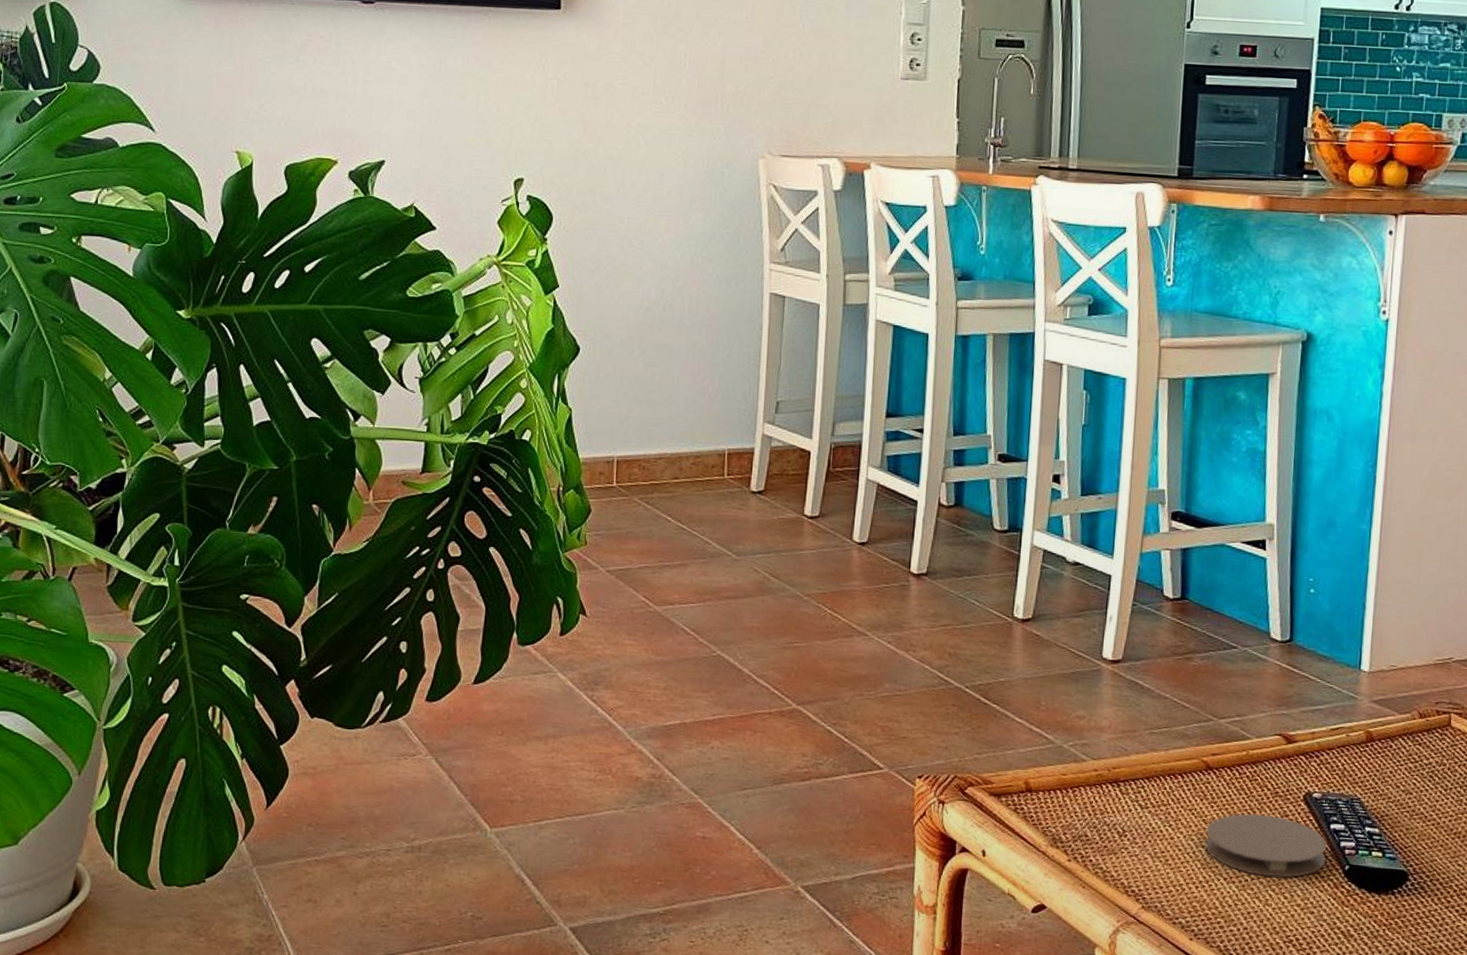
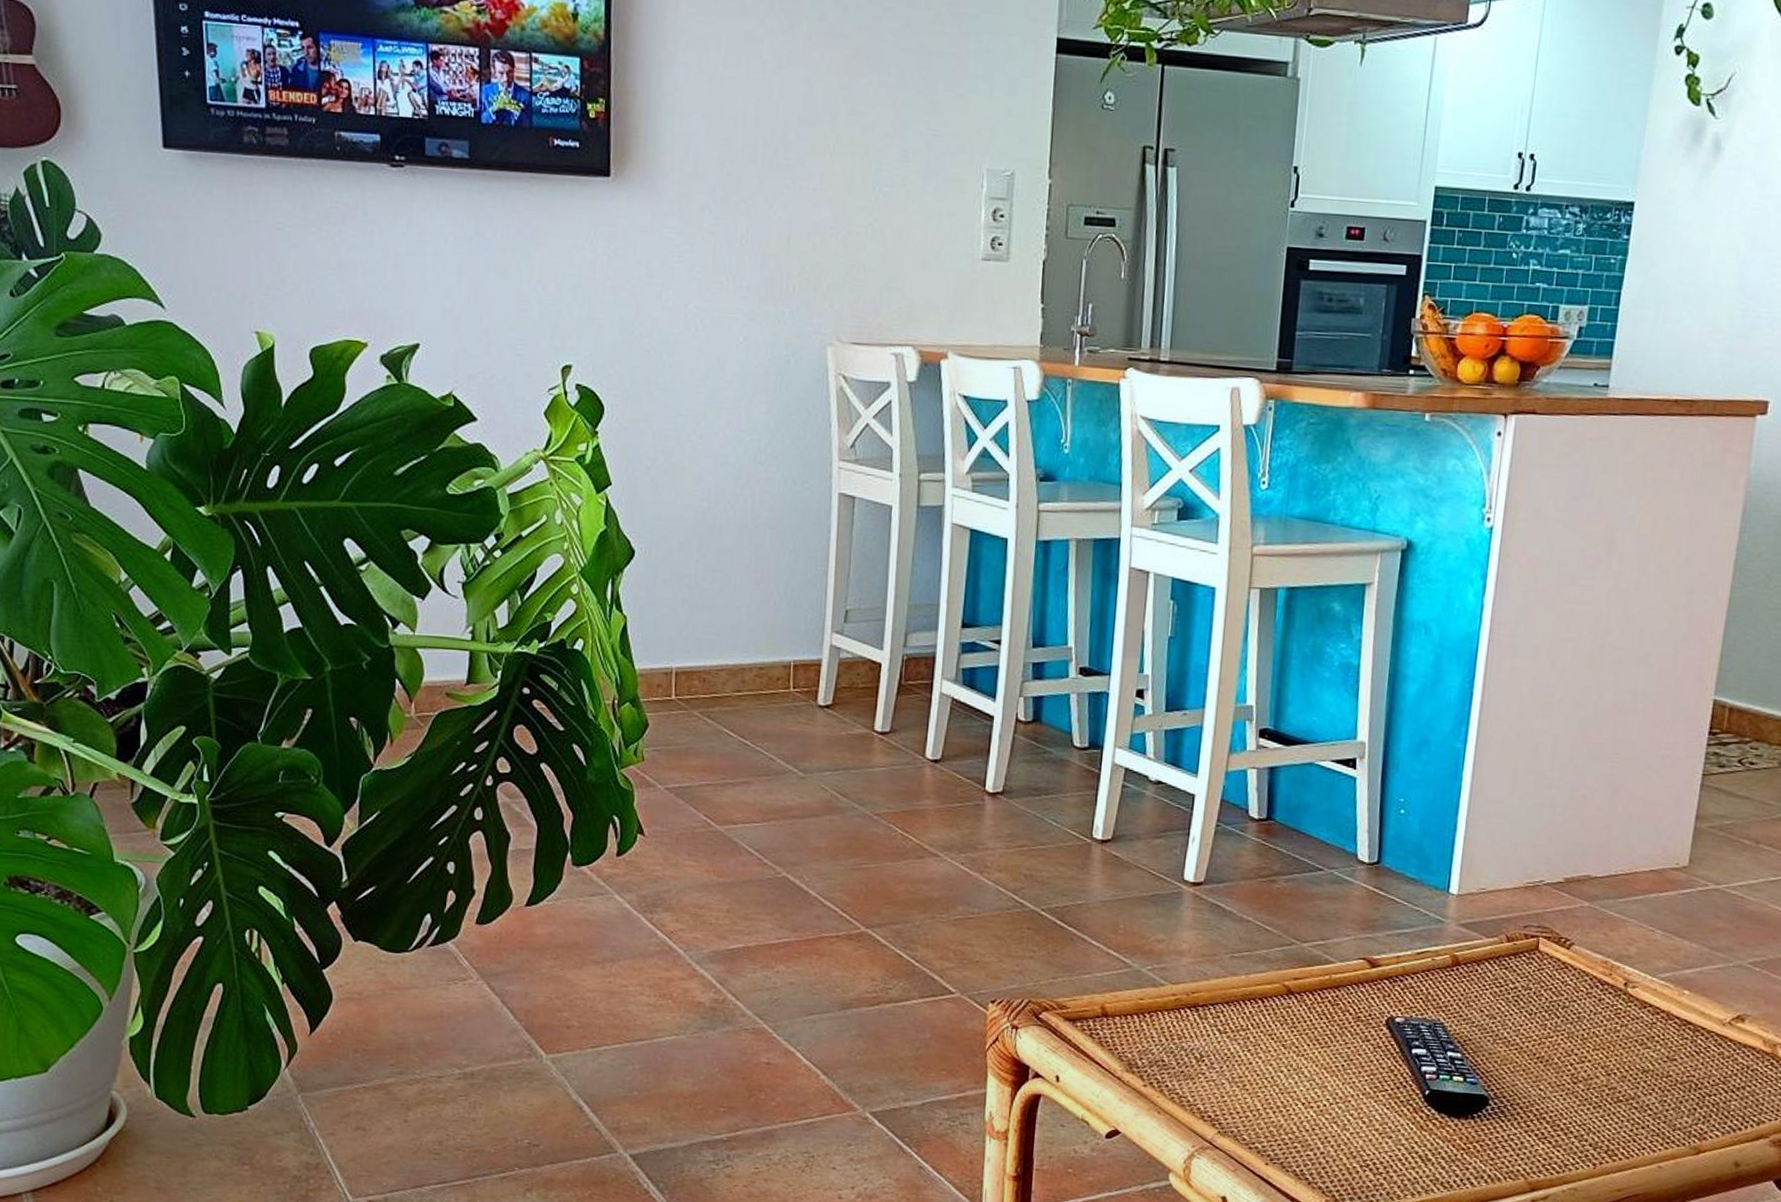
coaster: present [1205,813,1328,878] -> none [1284,1038,1408,1103]

